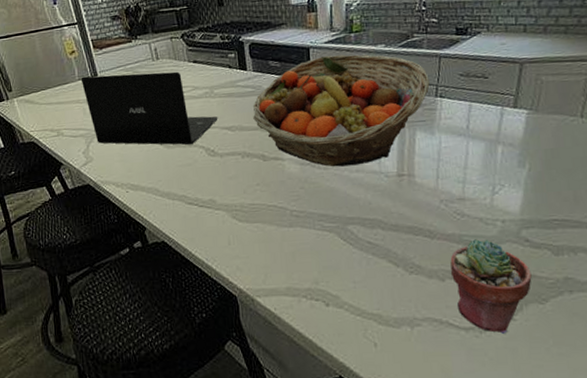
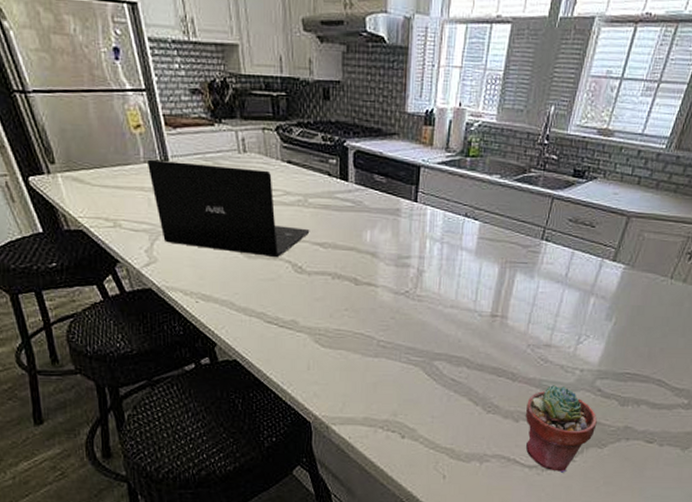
fruit basket: present [253,54,430,167] -> none [349,178,539,301]

